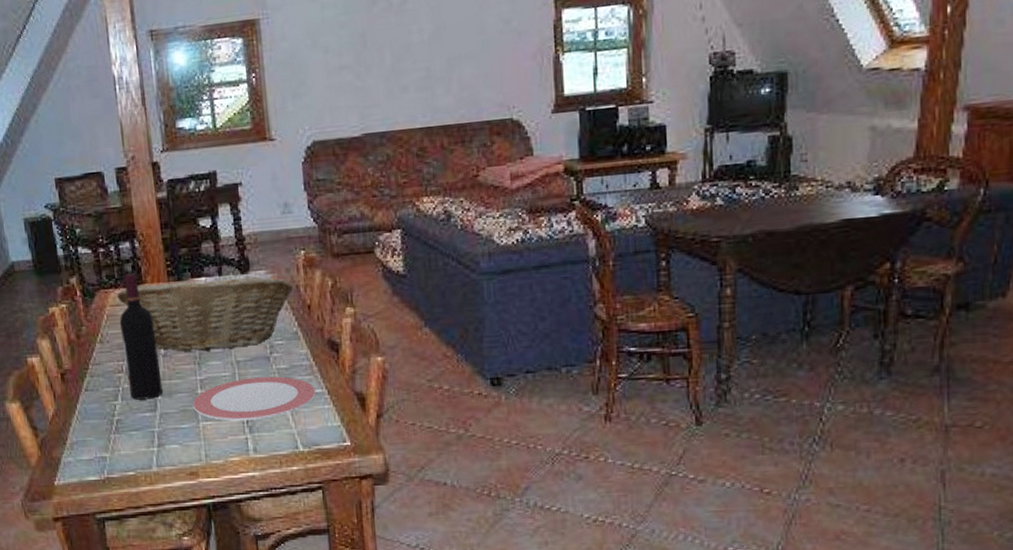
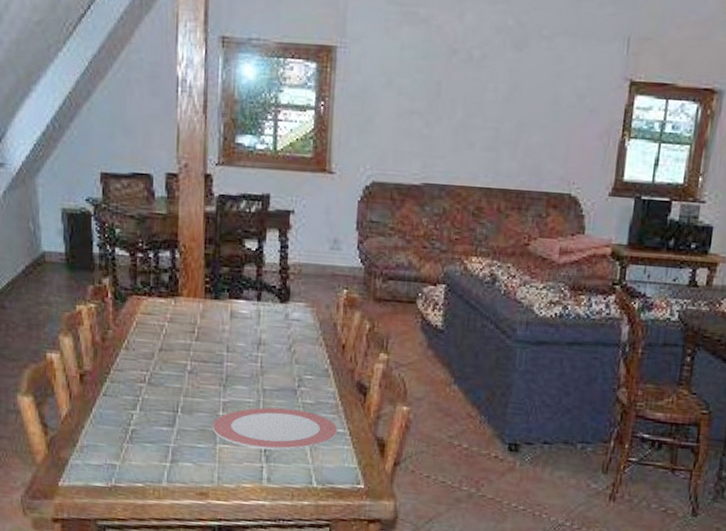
fruit basket: present [117,274,294,352] -> none [150,297,331,376]
wine bottle: present [120,273,163,400] -> none [148,283,184,414]

